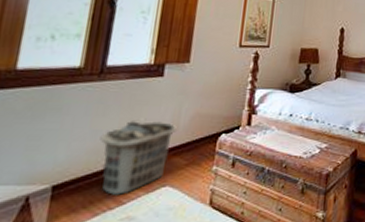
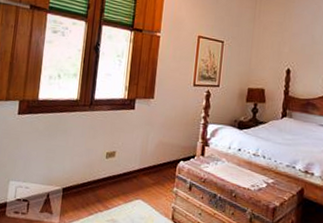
clothes hamper: present [100,121,177,197] -> none [92,144,145,202]

